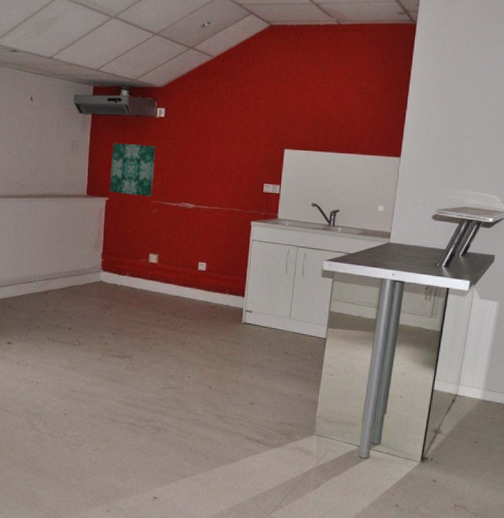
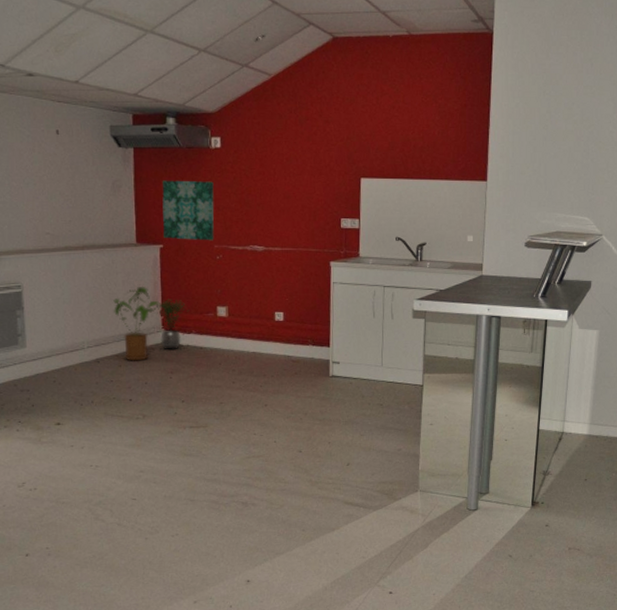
house plant: none [63,231,104,296] -> present [113,286,163,361]
potted plant: none [98,244,126,289] -> present [155,299,190,350]

